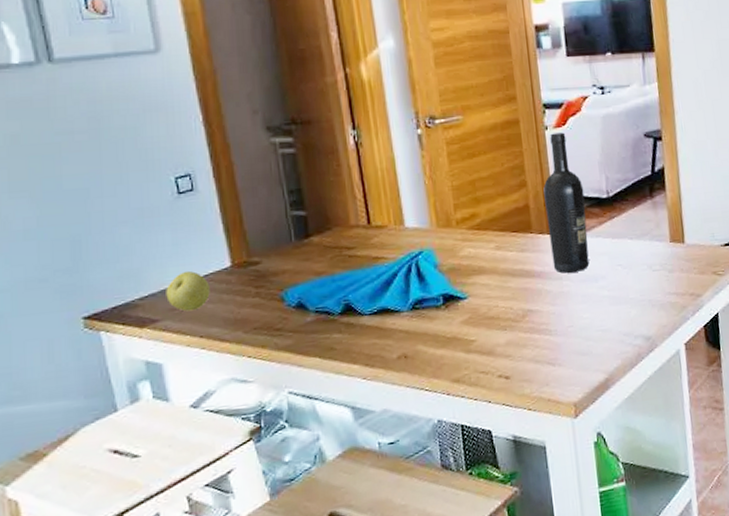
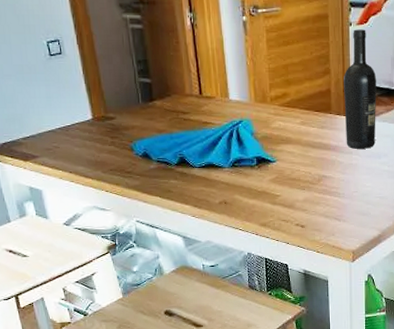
apple: present [166,270,210,311] -> none [43,119,77,152]

